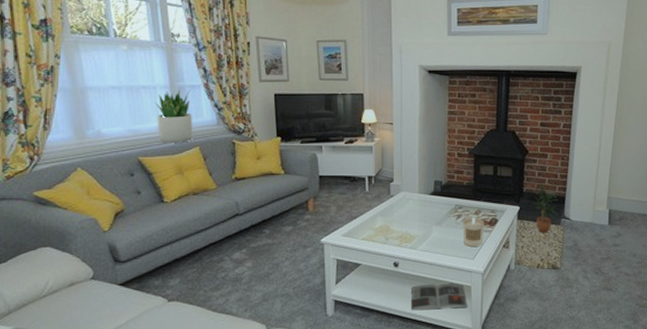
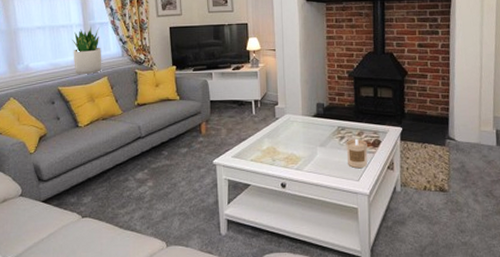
magazine: present [411,283,468,311] -> none [299,204,356,232]
potted plant: present [532,183,559,233] -> none [415,103,442,154]

